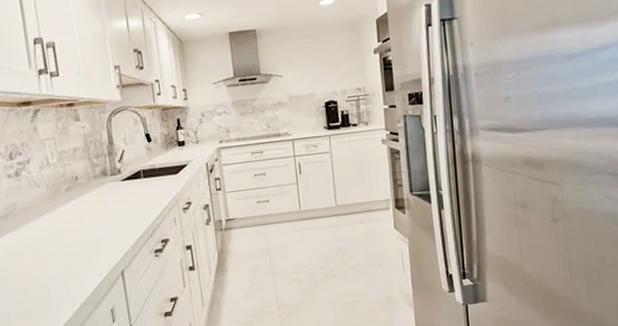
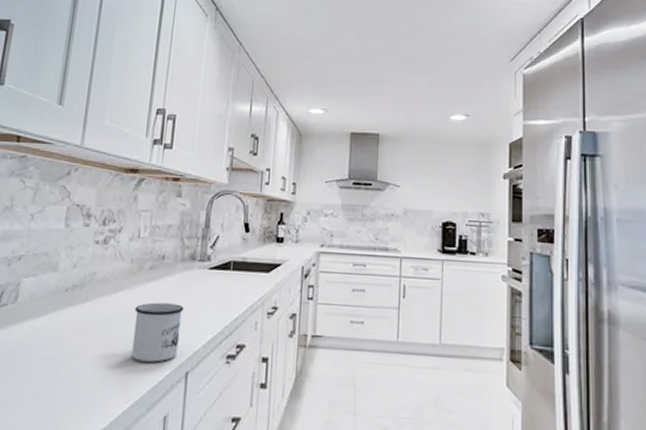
mug: none [61,216,111,271] -> present [131,302,184,363]

